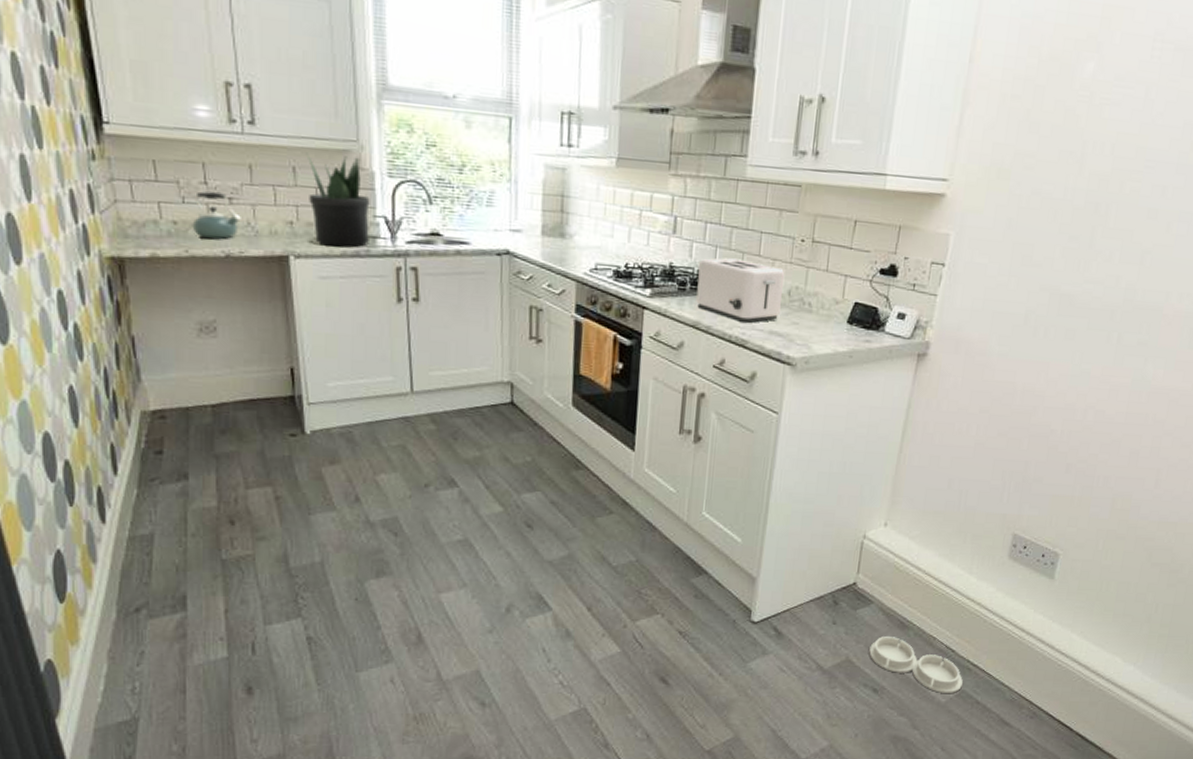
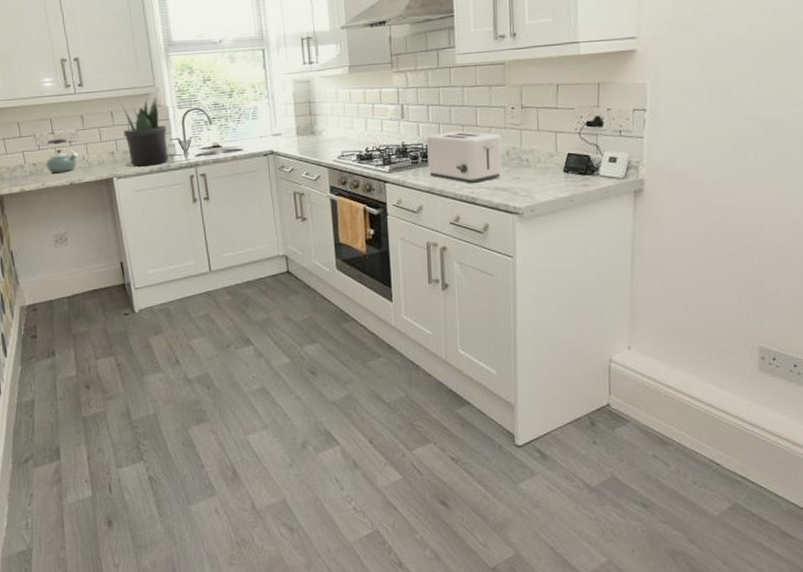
pet bowl: present [869,636,963,694] -> none [633,453,734,508]

